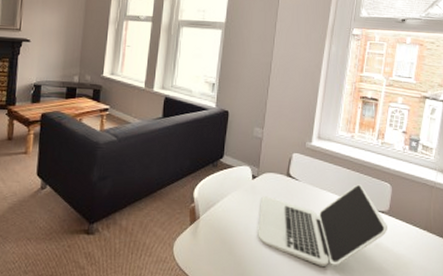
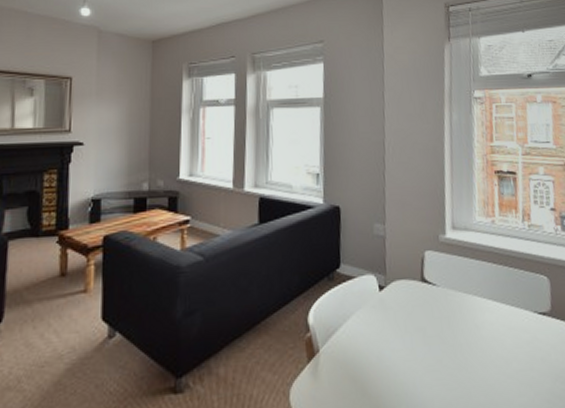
laptop: present [258,184,387,266] -> none [393,281,553,396]

